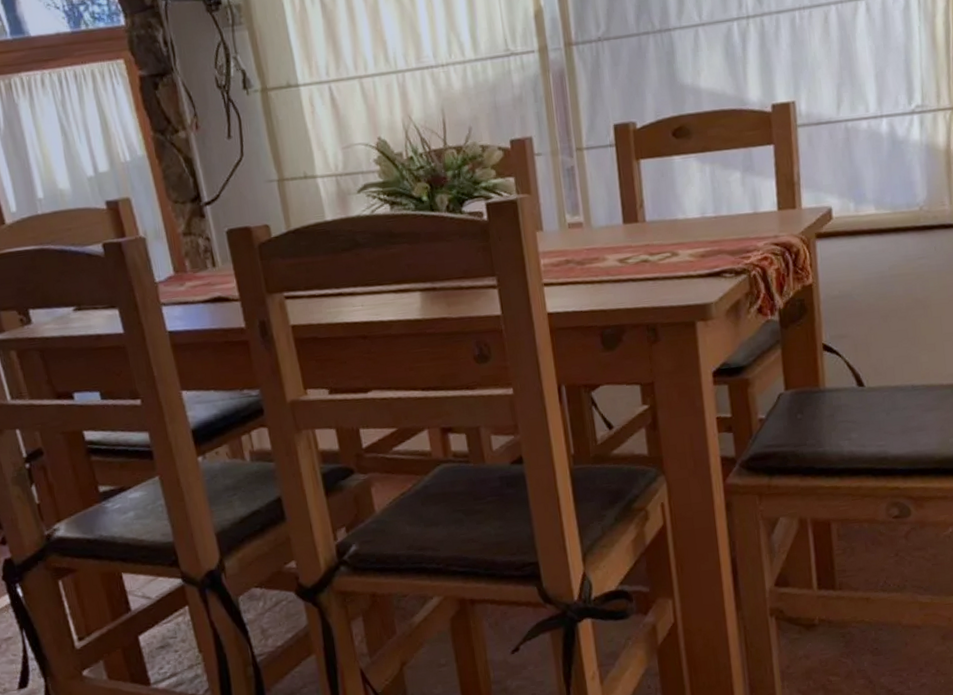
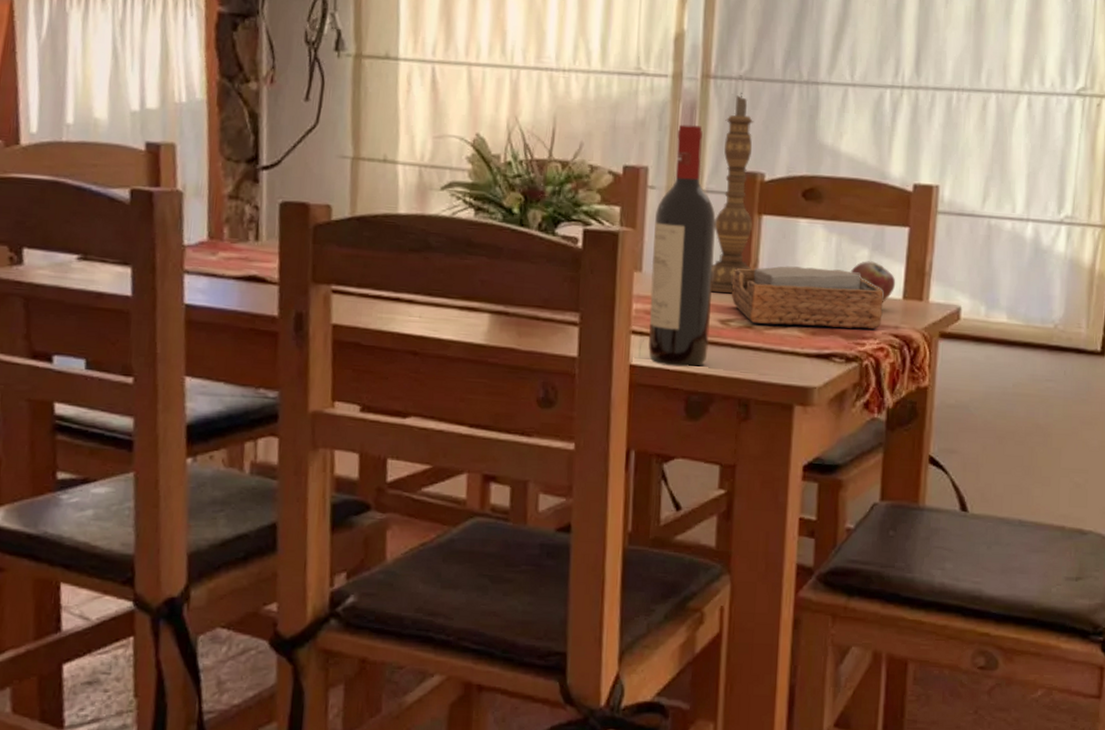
wine bottle: none [545,90,613,309] -> present [648,124,716,367]
candlestick: none [592,52,639,236] -> present [710,92,754,293]
napkin holder: none [623,194,762,257] -> present [731,266,884,330]
fruit: none [726,181,770,218] -> present [850,261,896,303]

